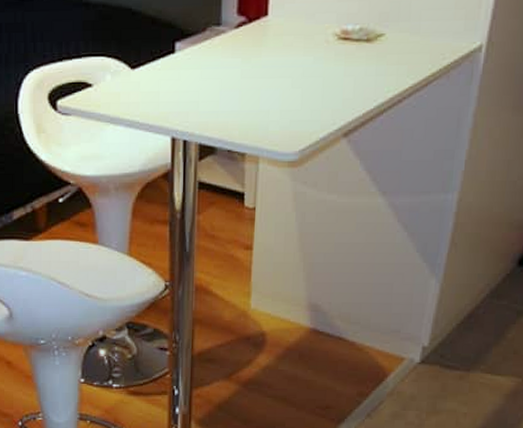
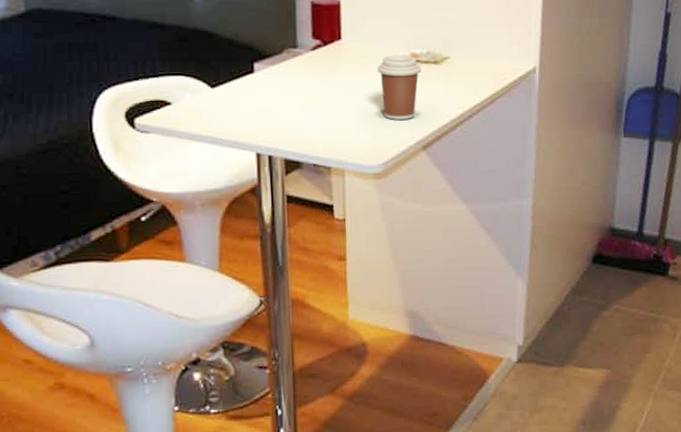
coffee cup: none [303,32,352,104] -> present [377,55,422,120]

